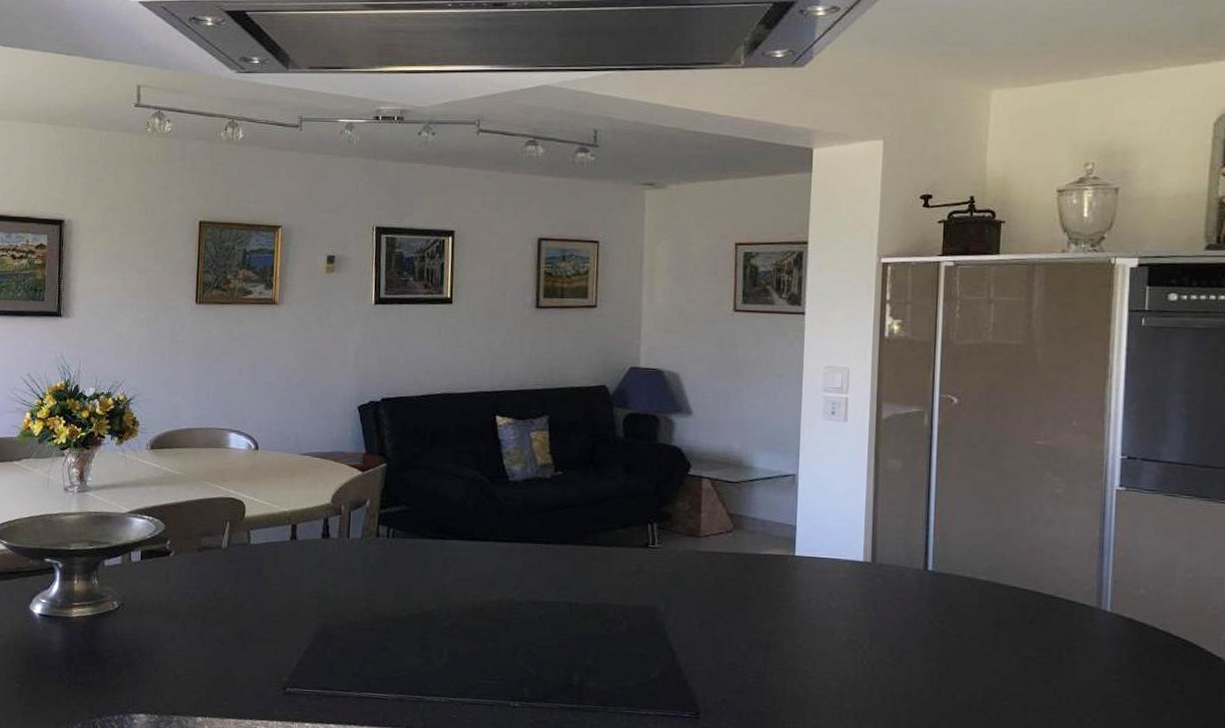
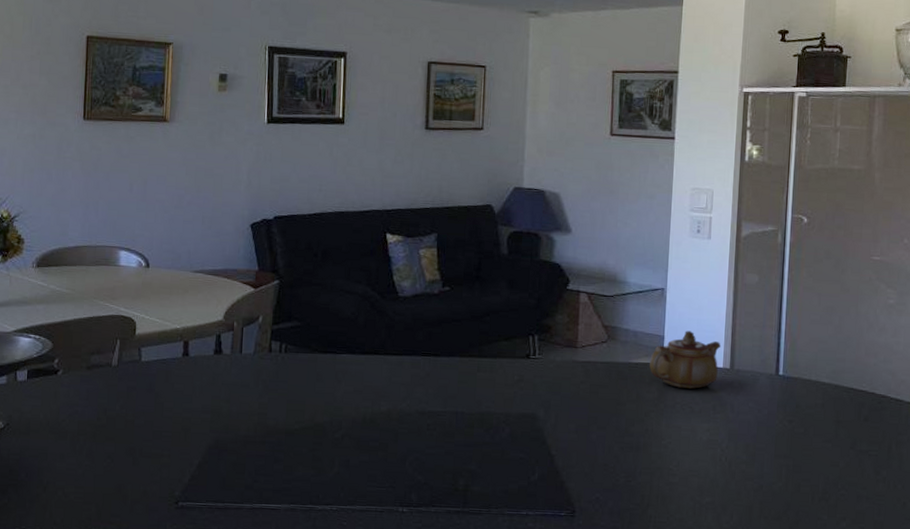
teapot: none [780,520,860,584] -> present [649,331,720,389]

